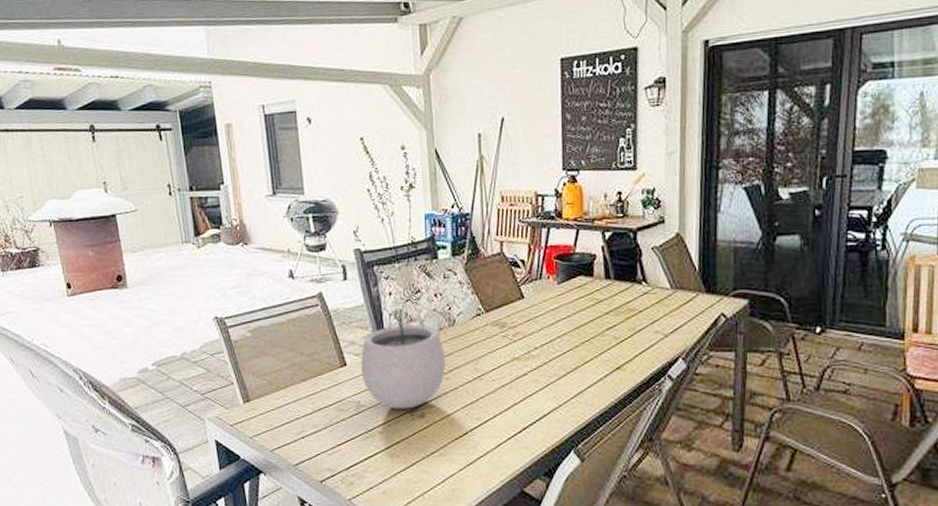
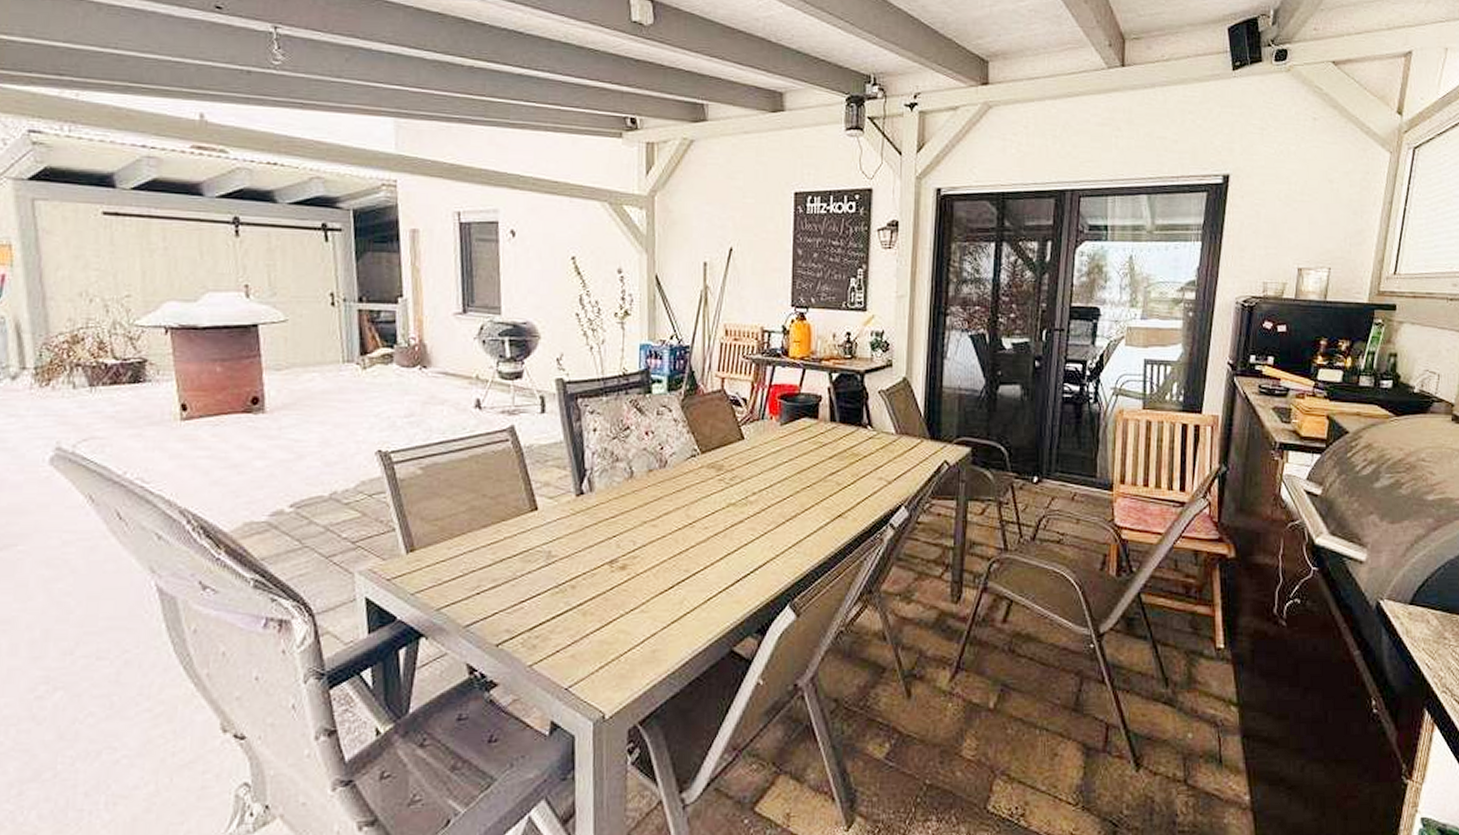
plant pot: present [361,303,446,409] -> none [555,441,654,560]

